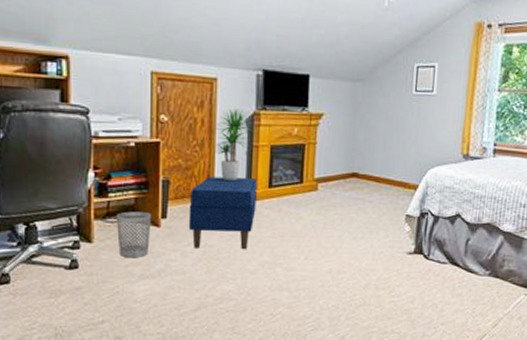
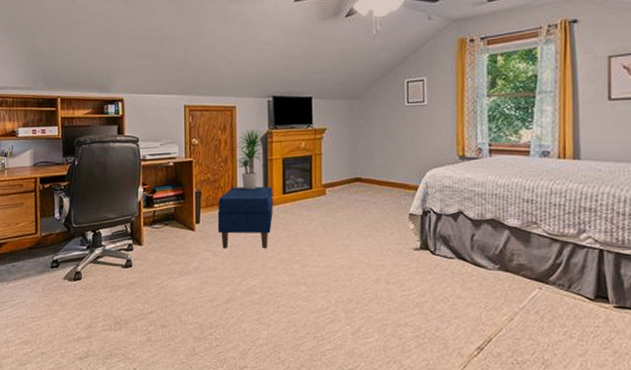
wastebasket: present [116,211,152,258] -> none [160,219,188,258]

